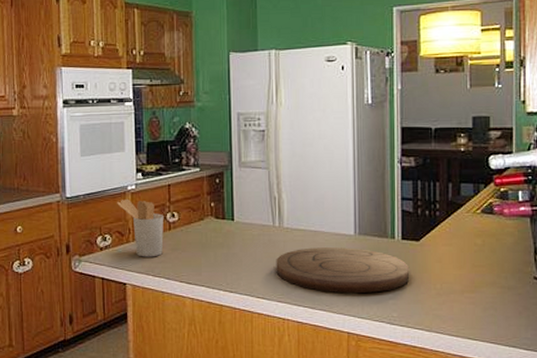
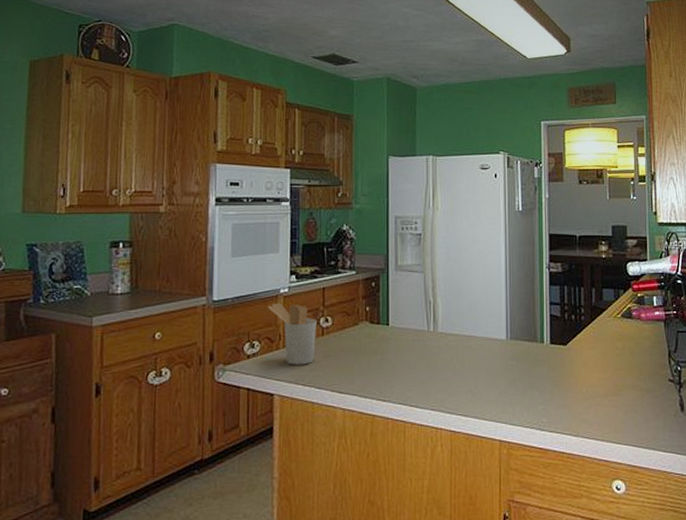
cutting board: present [276,247,410,294] -> none [430,352,558,400]

